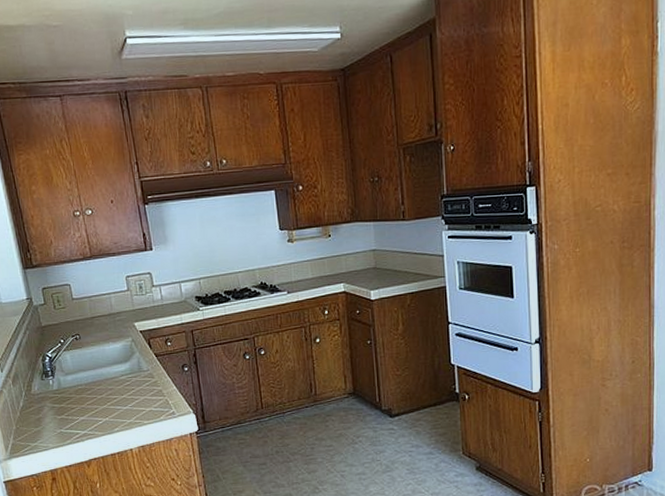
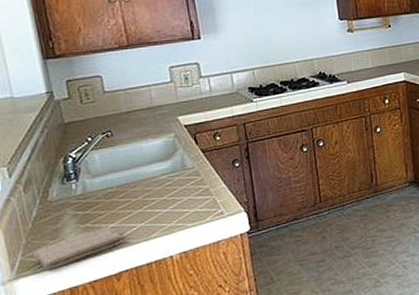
washcloth: none [21,419,91,453] -> present [33,227,123,270]

